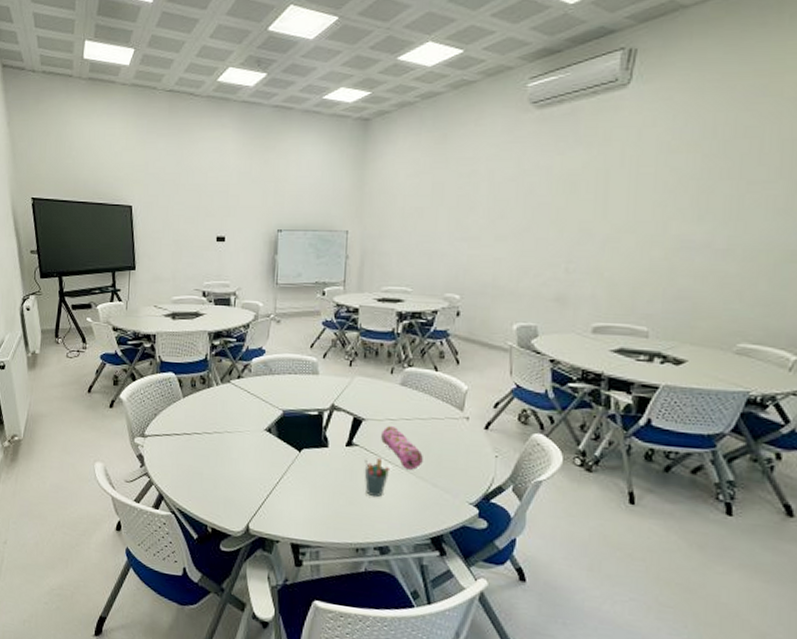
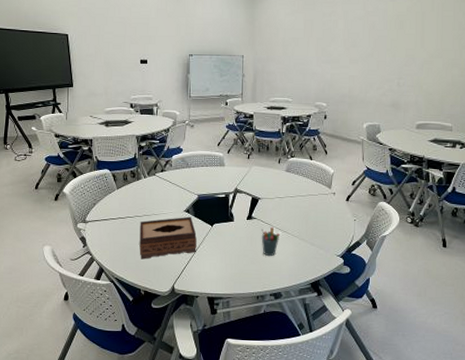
tissue box: none [207,437,280,488] -> present [139,216,197,260]
pencil case: present [380,426,423,470] -> none [272,203,304,234]

